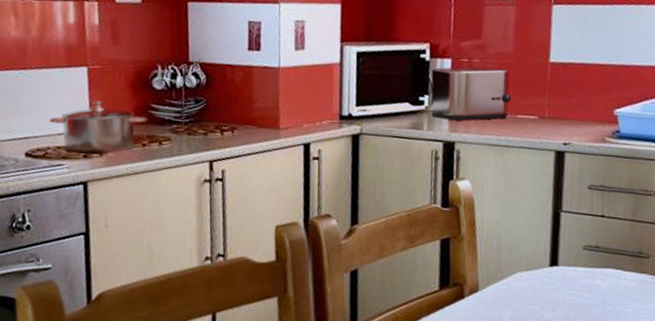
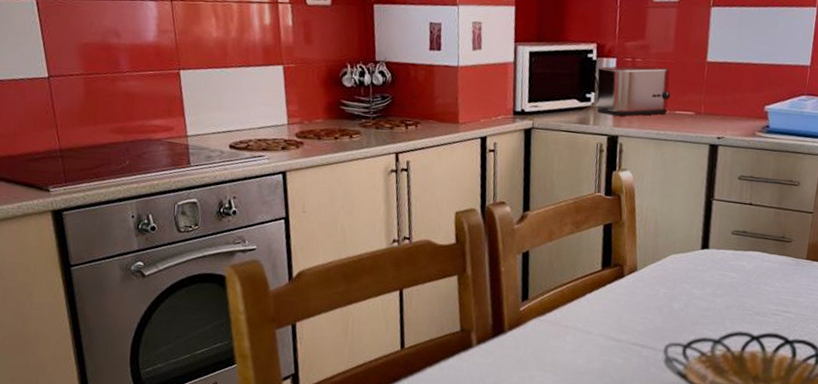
cooking pot: present [49,100,148,154] -> none [250,96,339,146]

